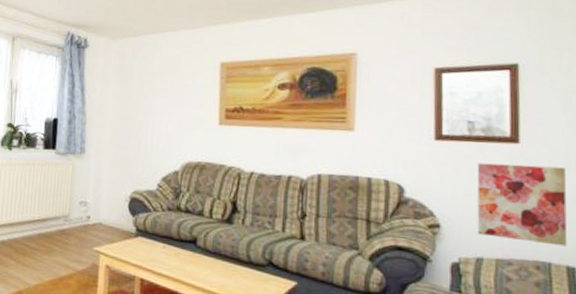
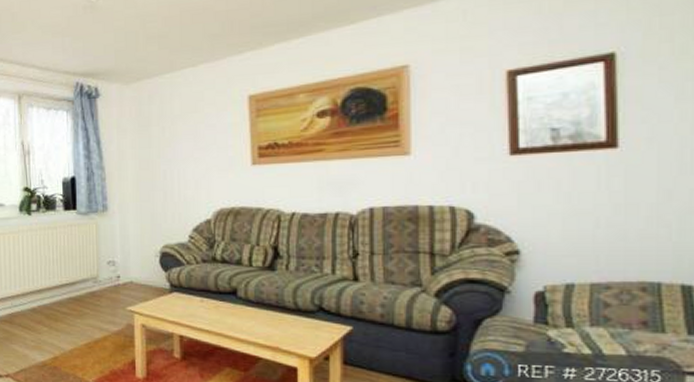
wall art: present [477,163,568,247] -> none [564,170,682,262]

